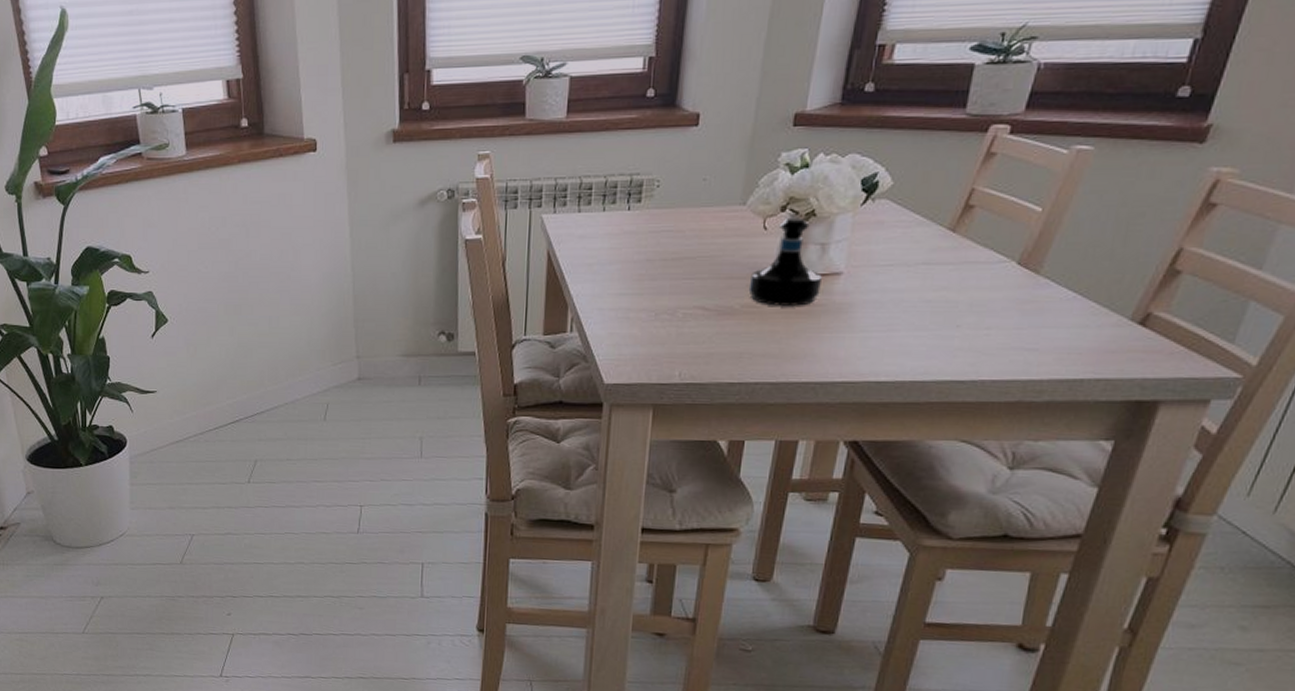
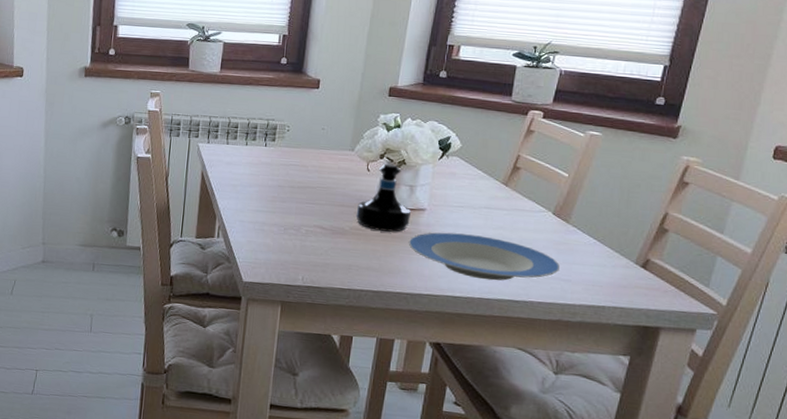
plate: none [818,300,1023,358] -> present [408,232,560,281]

